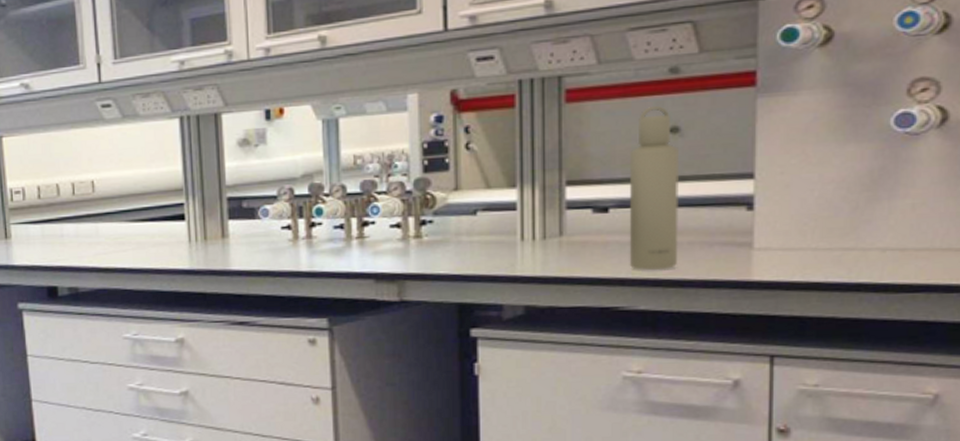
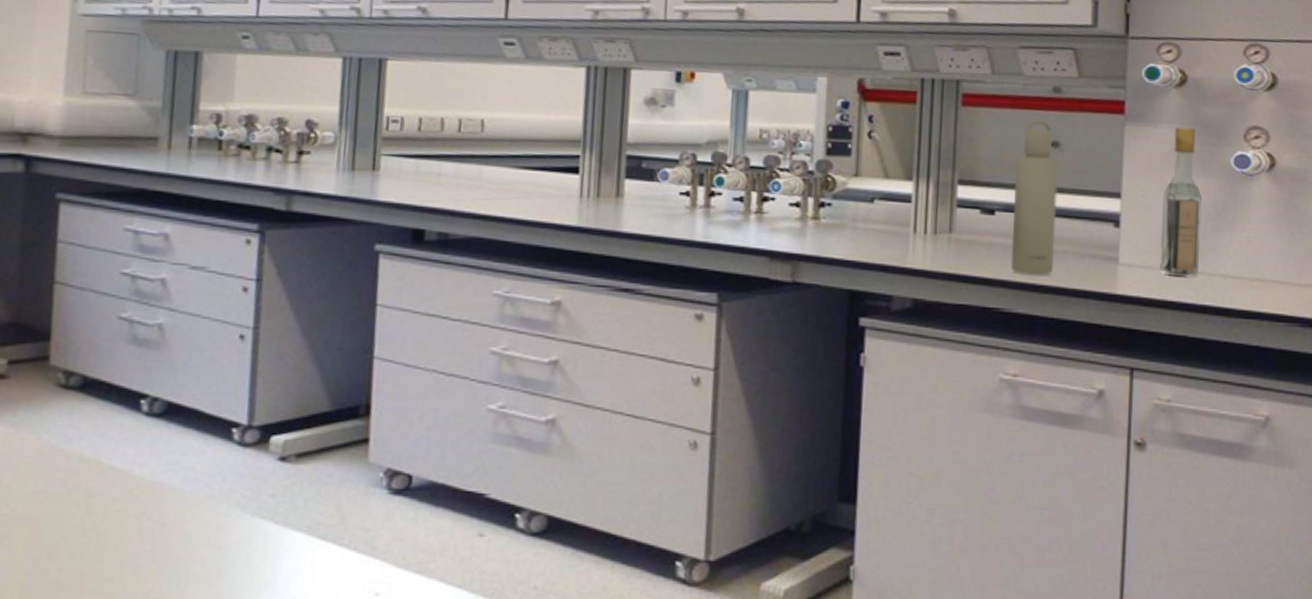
bottle: none [803,90,855,255] -> present [1160,127,1202,277]

